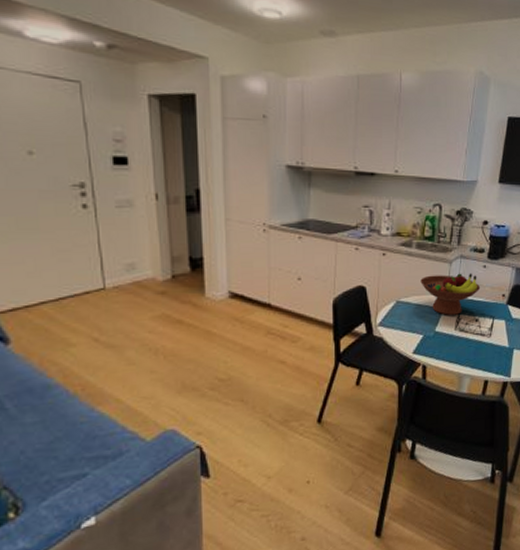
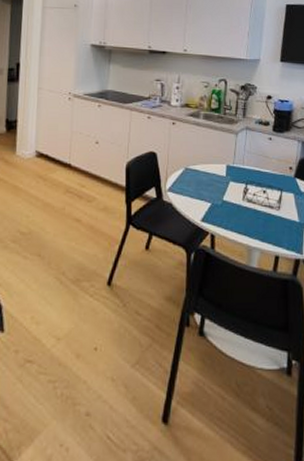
fruit bowl: present [420,273,481,315] -> none [208,144,267,185]

